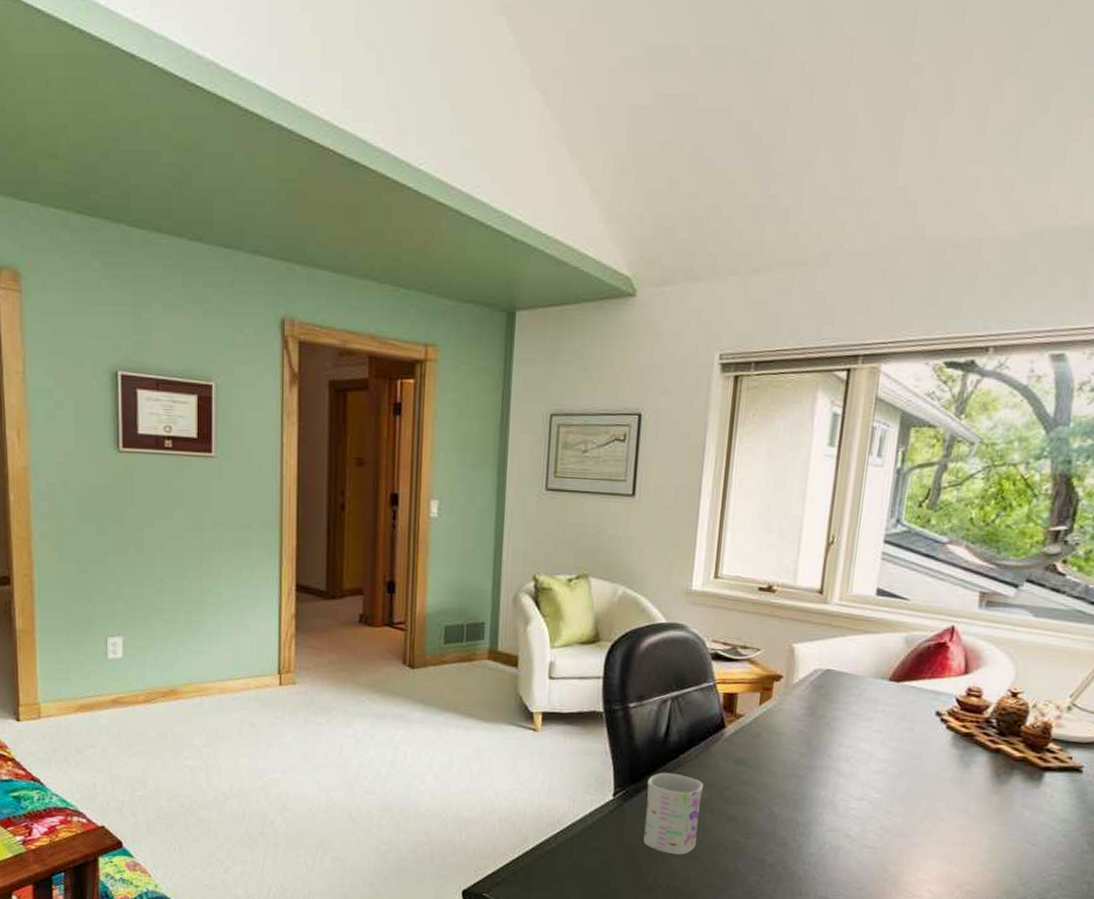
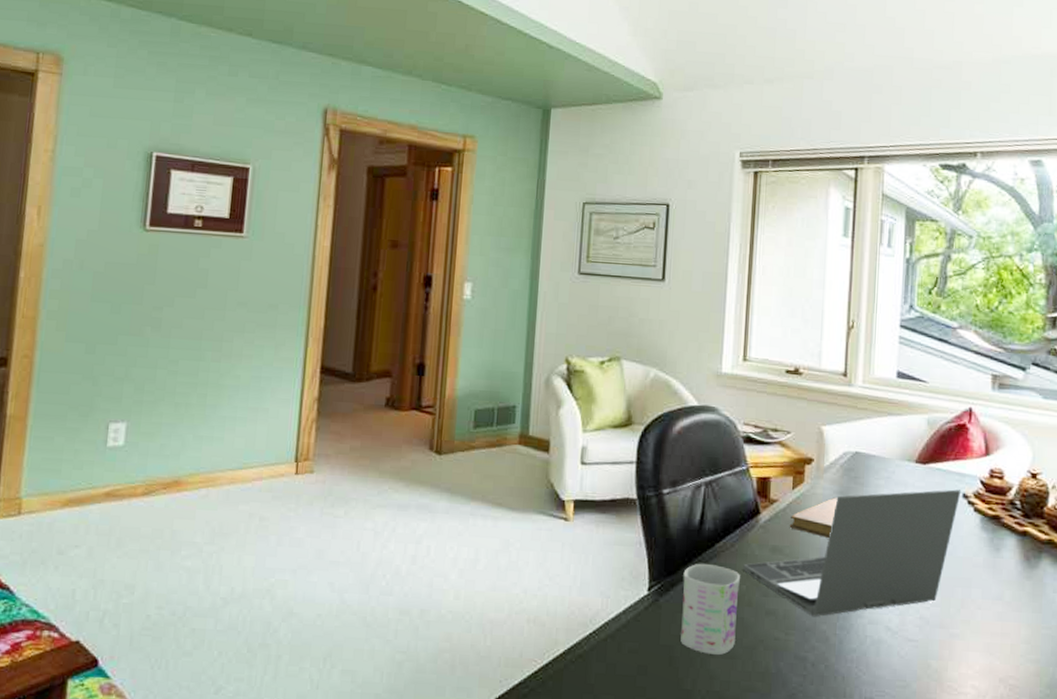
laptop: none [706,707,935,823] -> present [743,489,961,617]
notebook: none [754,713,805,753] -> present [789,497,838,539]

